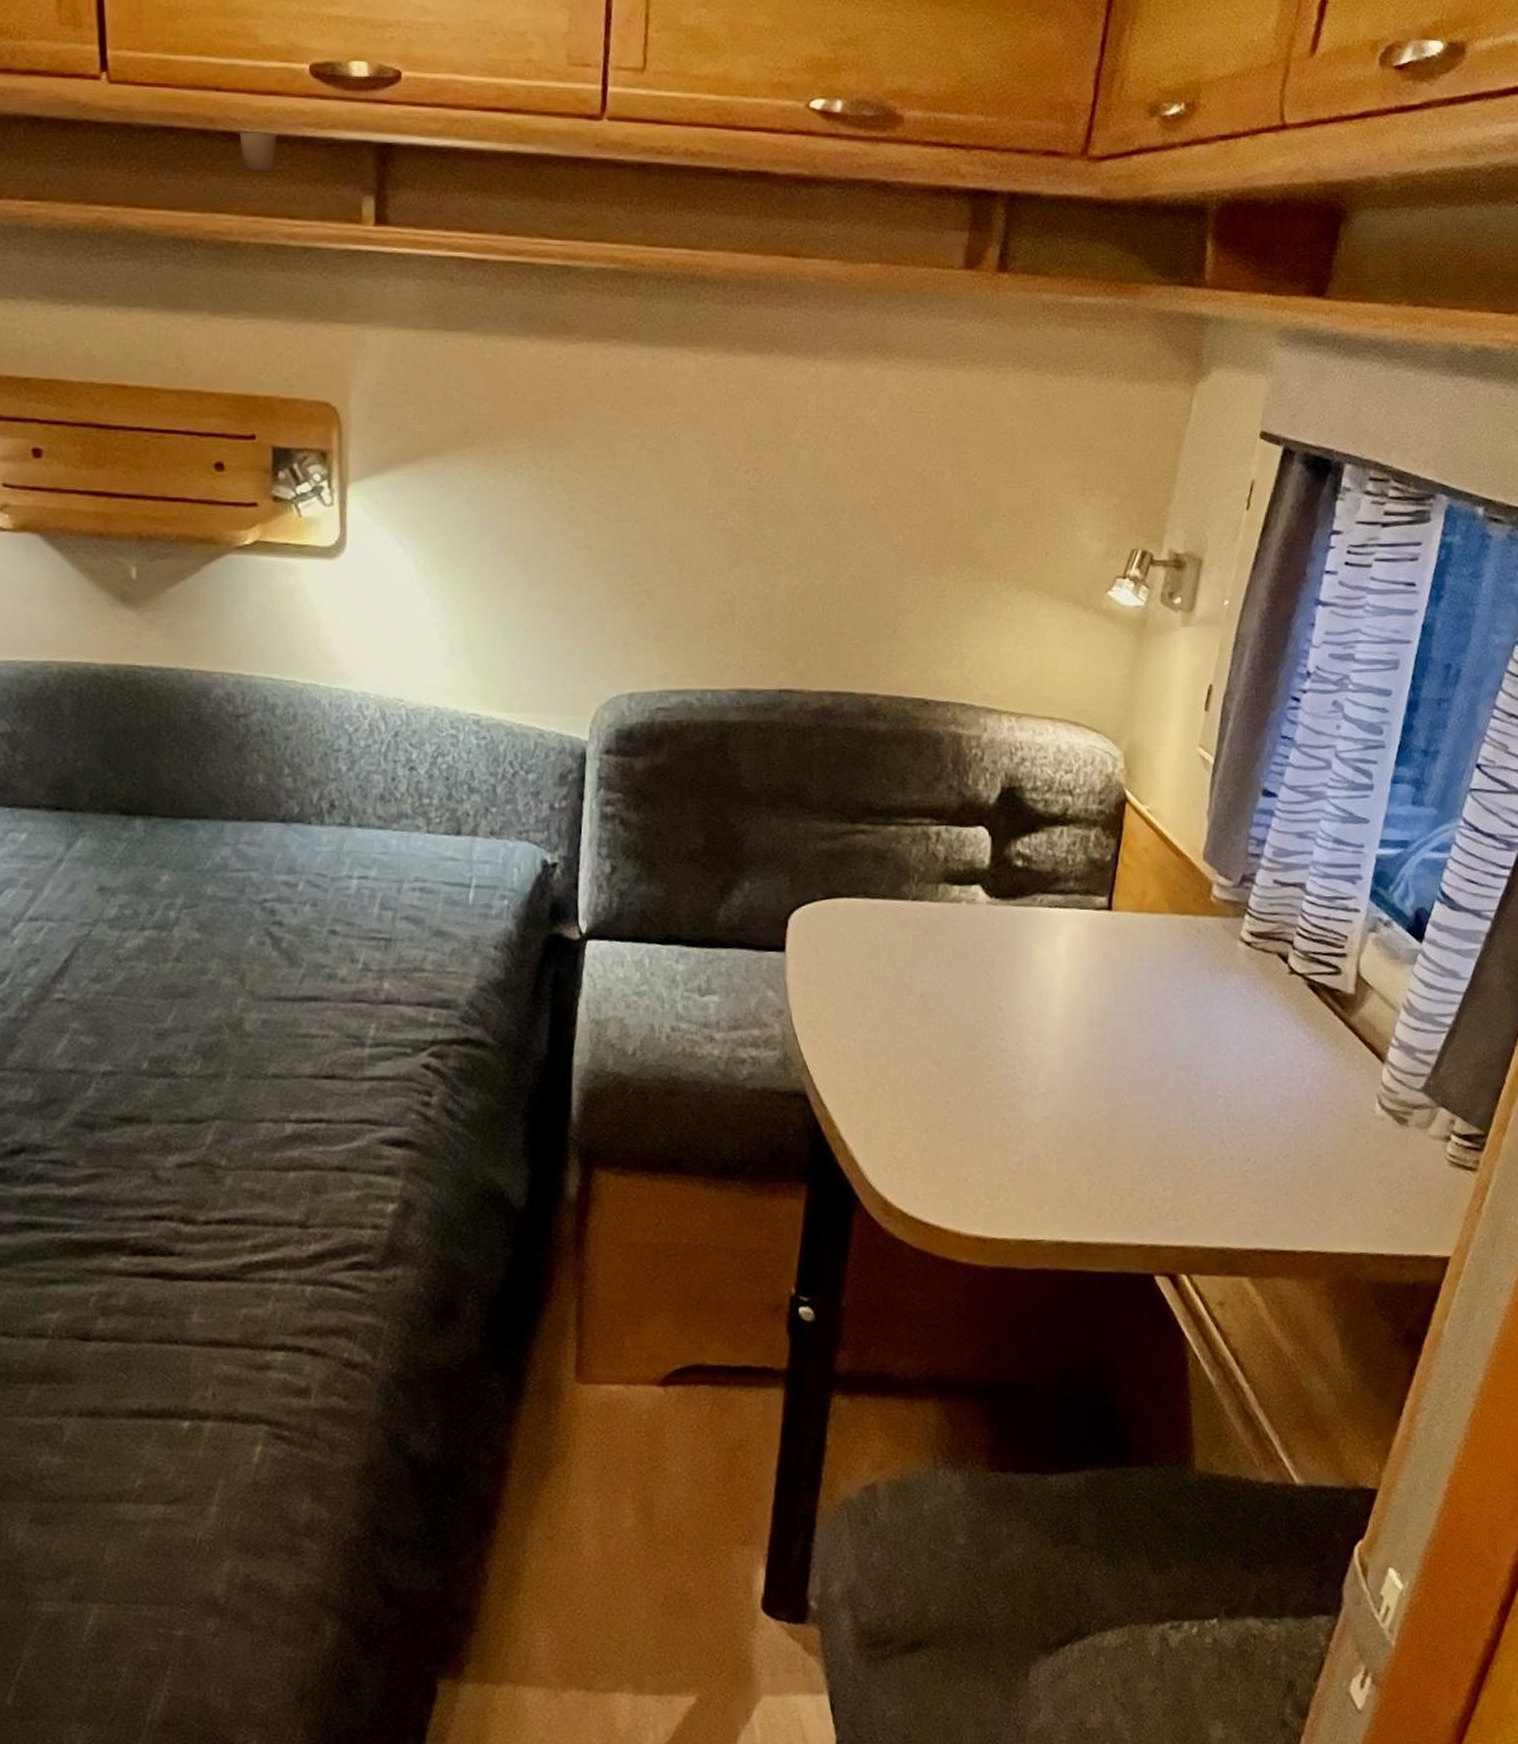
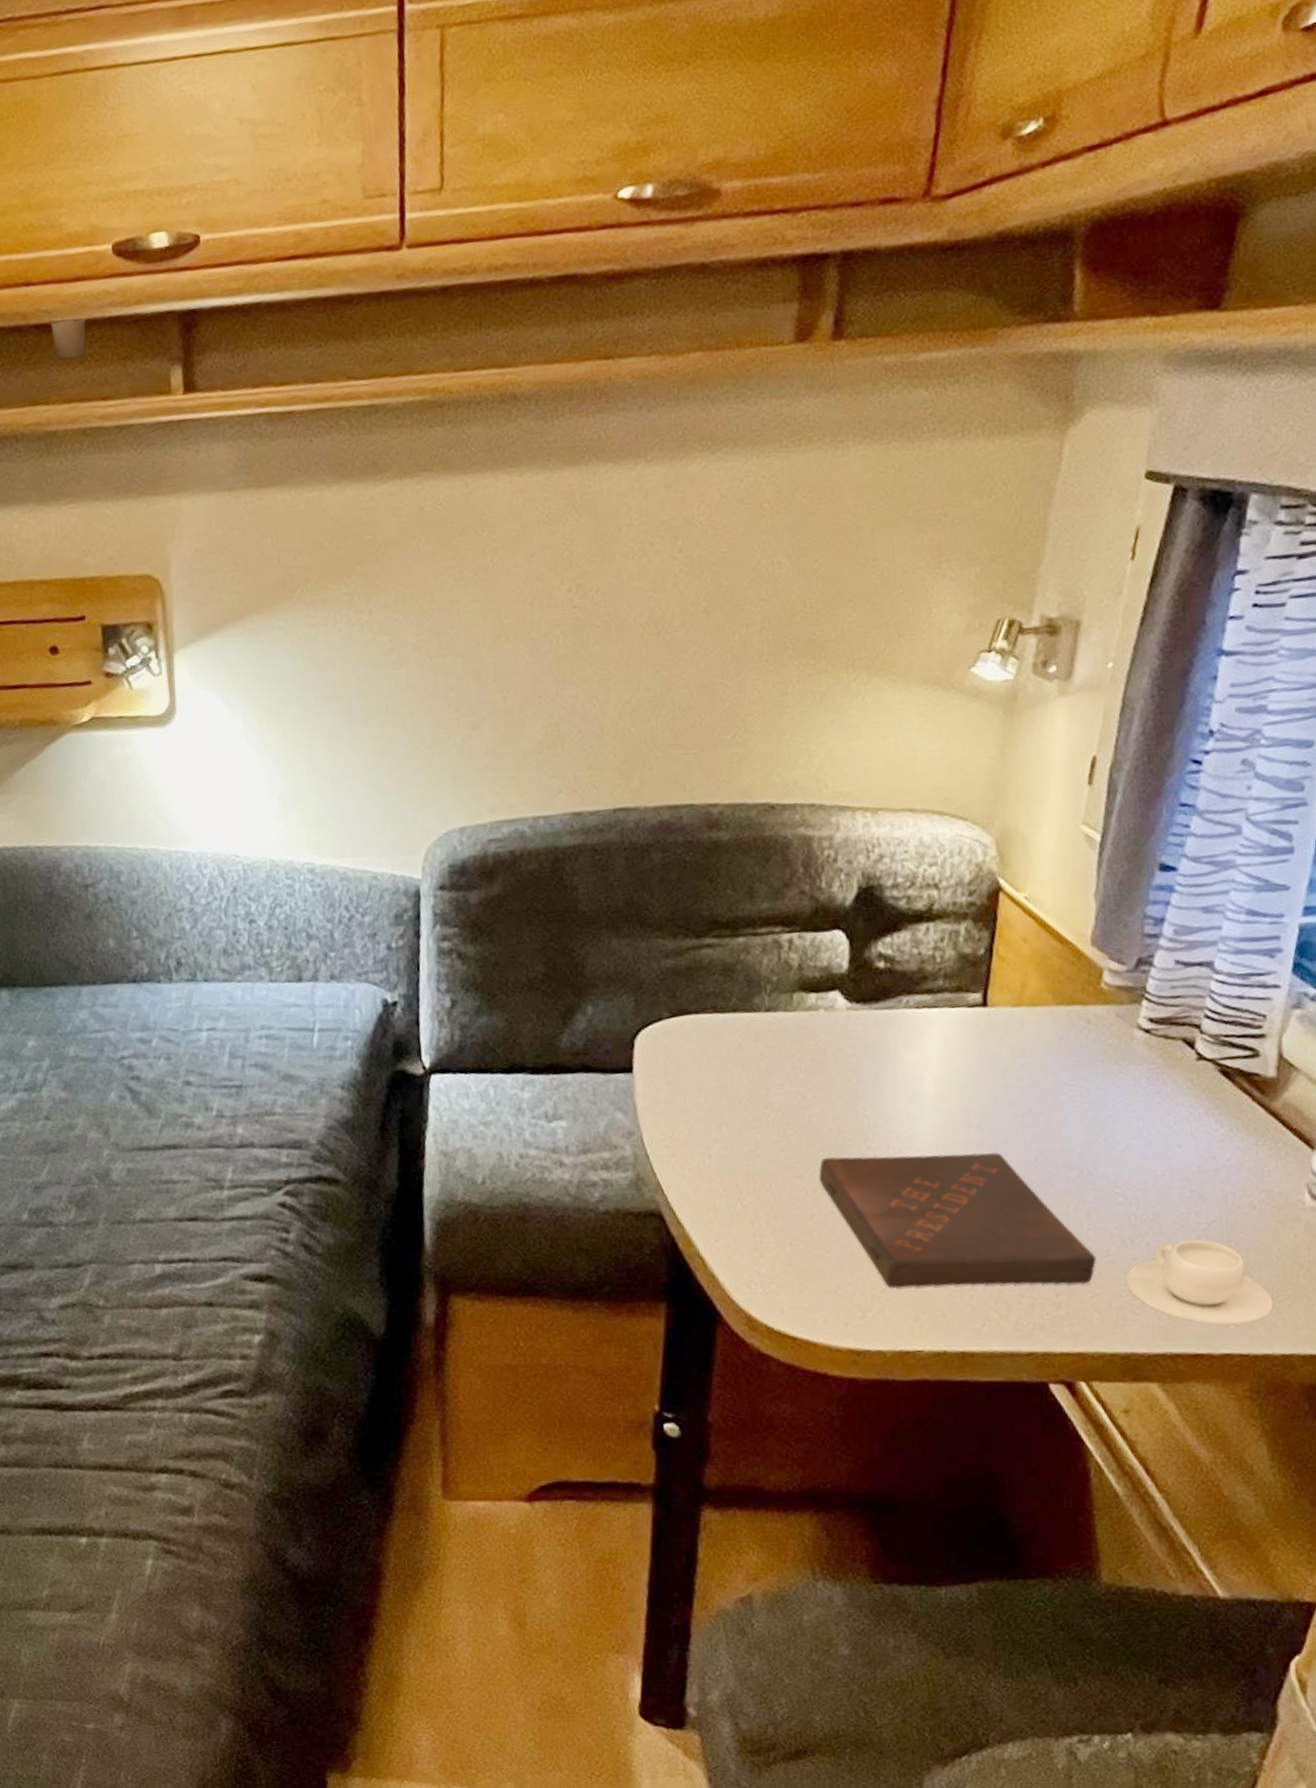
book: none [955,1046,1199,1180] -> present [819,1152,1096,1288]
teacup: none [1223,1142,1348,1224] -> present [1125,1239,1274,1326]

